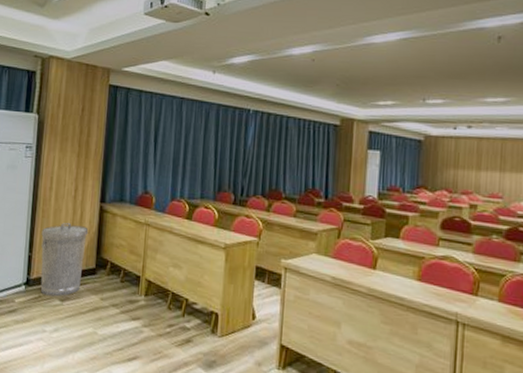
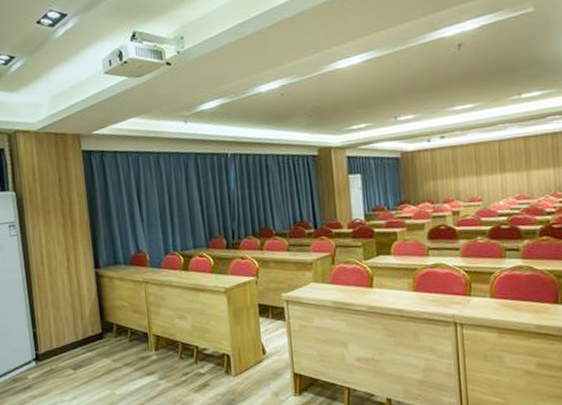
trash can: present [40,222,89,297] -> none [41,293,91,367]

